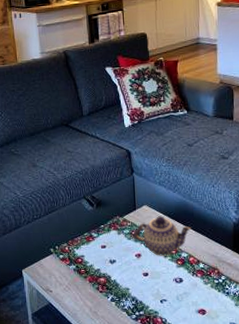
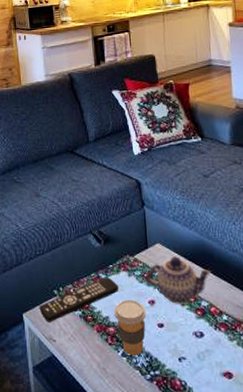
remote control: none [37,235,110,276] -> present [39,277,120,322]
coffee cup: none [104,254,134,300] -> present [113,299,147,355]

